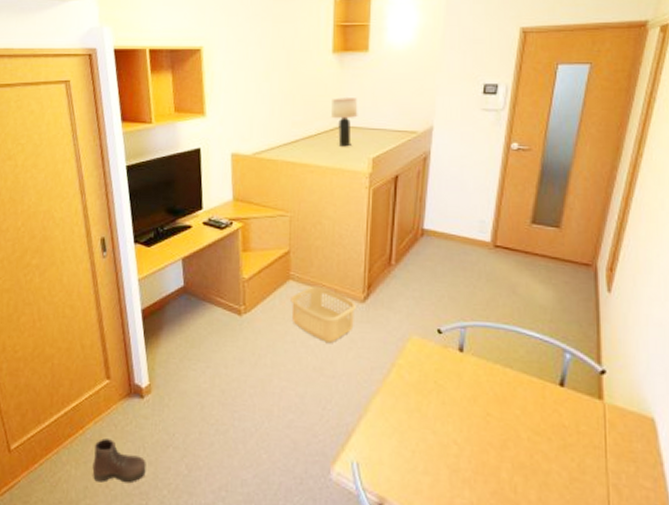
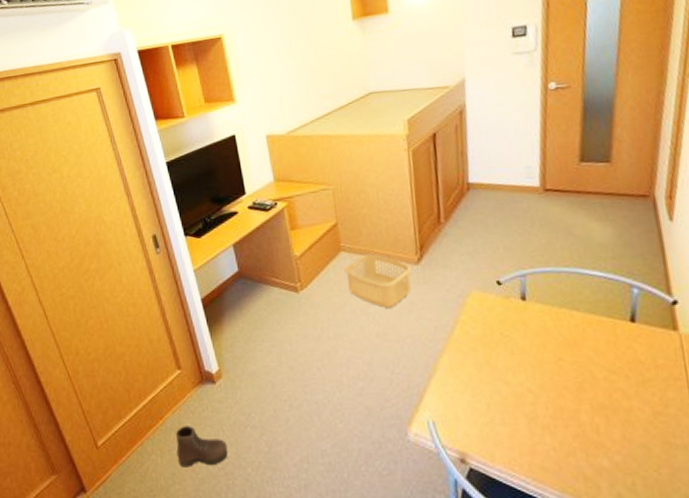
table lamp: present [331,98,358,147] -> none [358,61,387,113]

